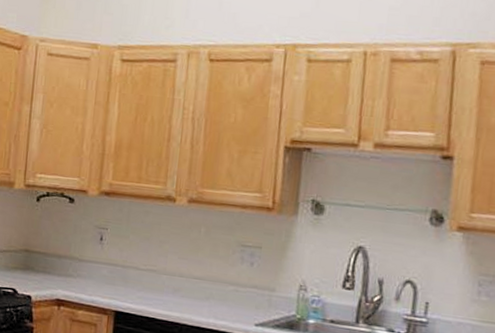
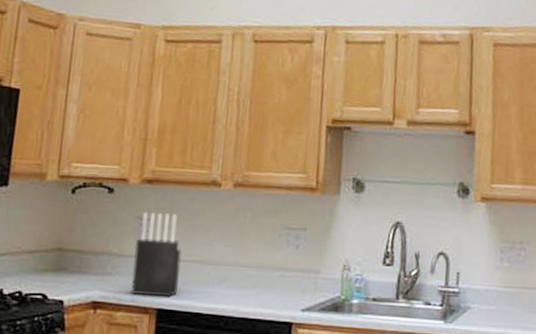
knife block: none [91,222,137,302] -> present [131,212,181,297]

